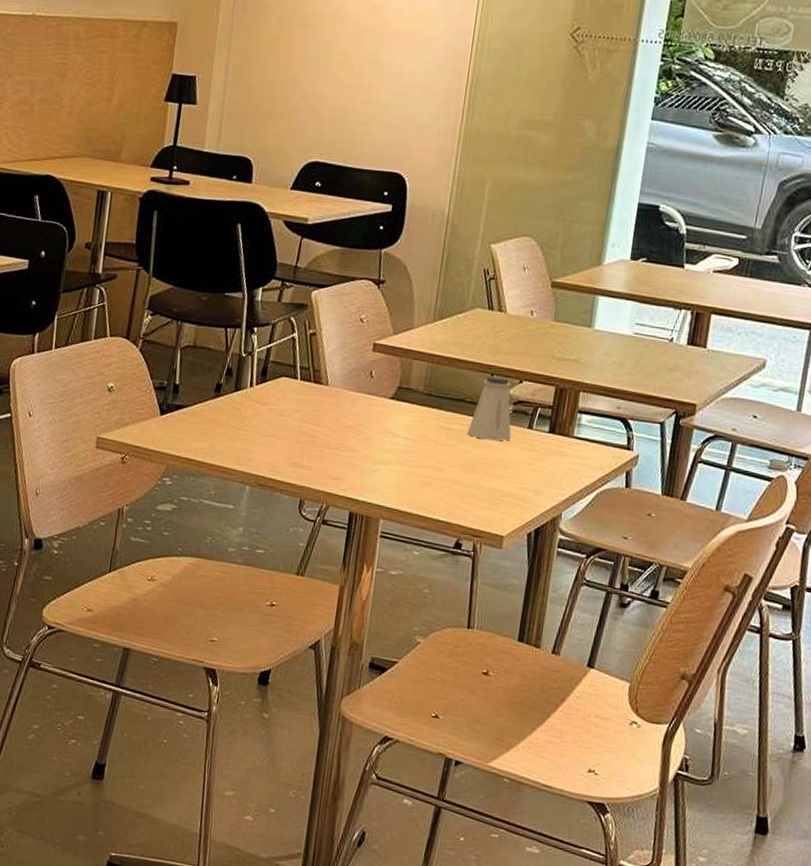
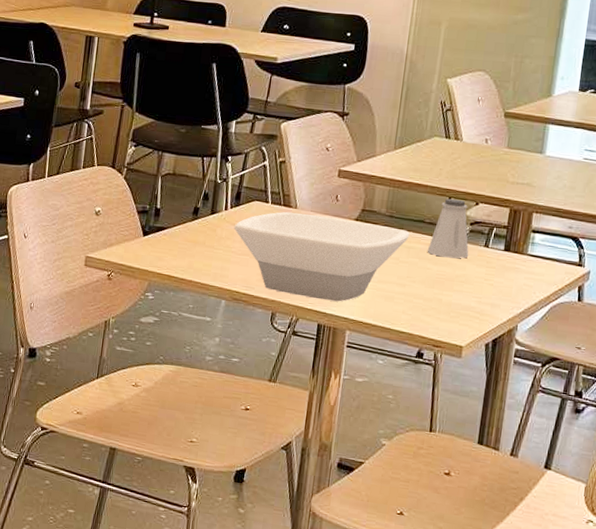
bowl: none [259,388,449,488] -> present [233,211,410,302]

